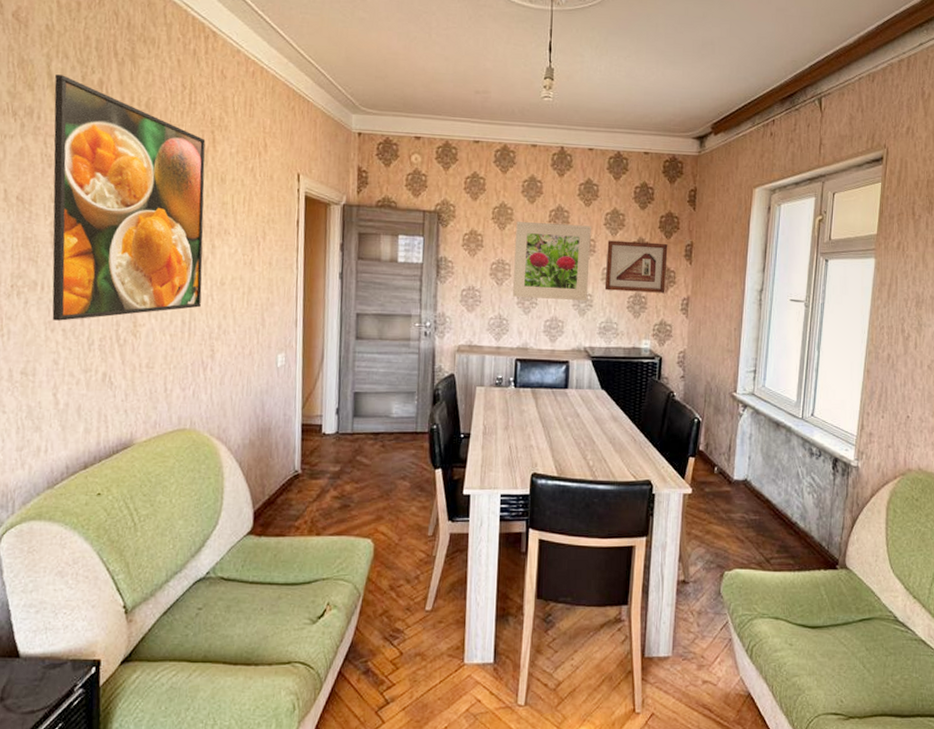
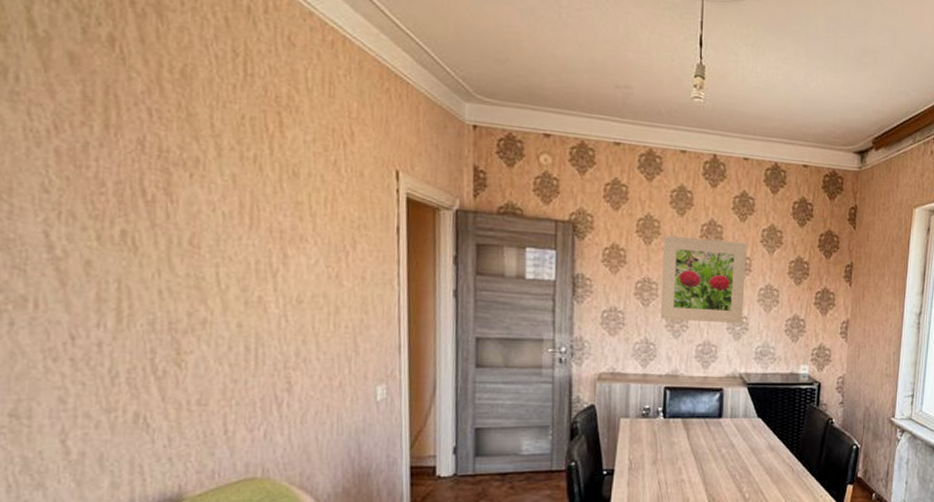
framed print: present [52,74,206,321] -> none [39,22,272,348]
picture frame: present [604,240,668,293] -> none [761,258,827,316]

